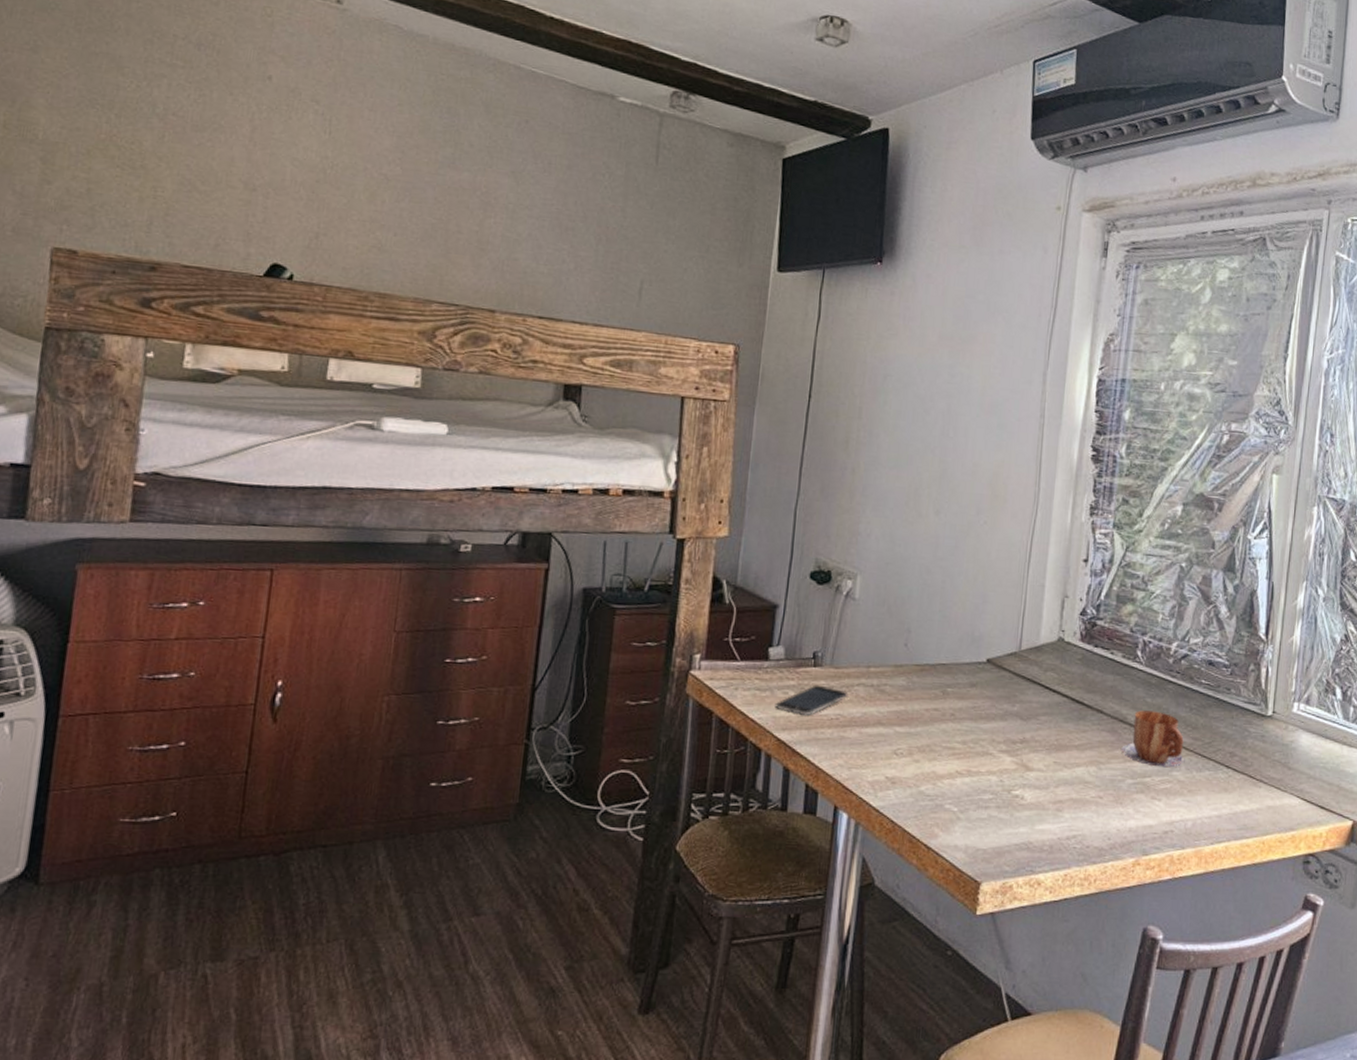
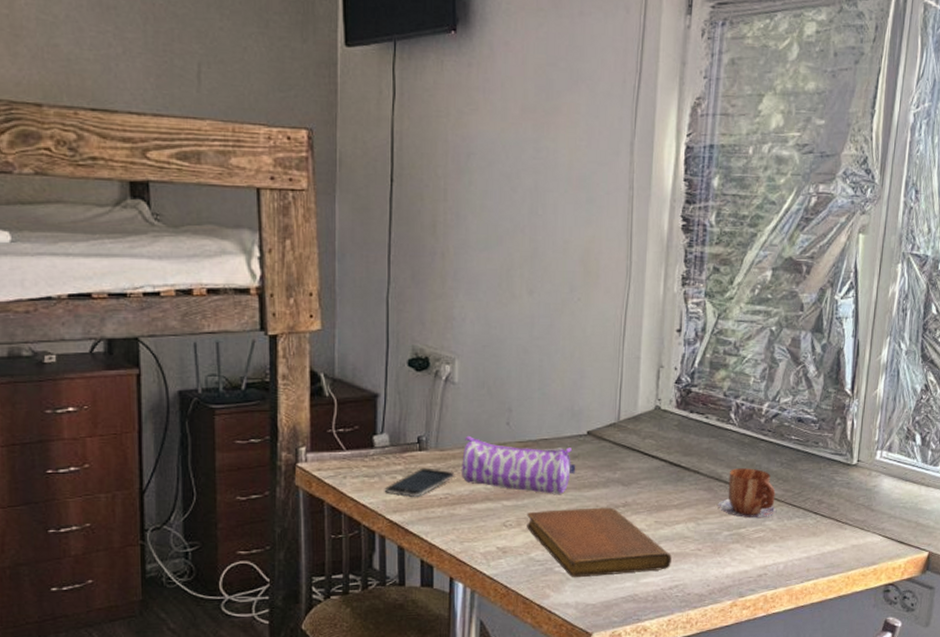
pencil case: none [855,654,974,724] -> present [462,435,576,494]
notebook: none [918,740,1070,818] -> present [527,507,672,578]

